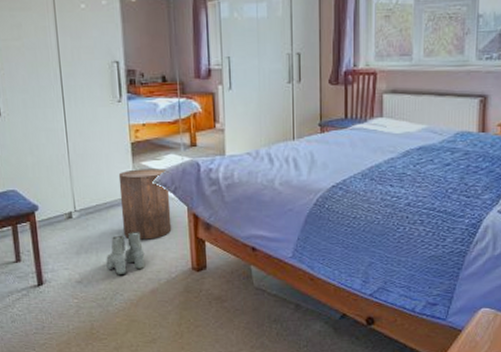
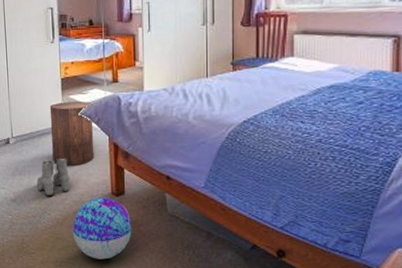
decorative ball: none [148,273,215,340] -> present [72,197,132,260]

